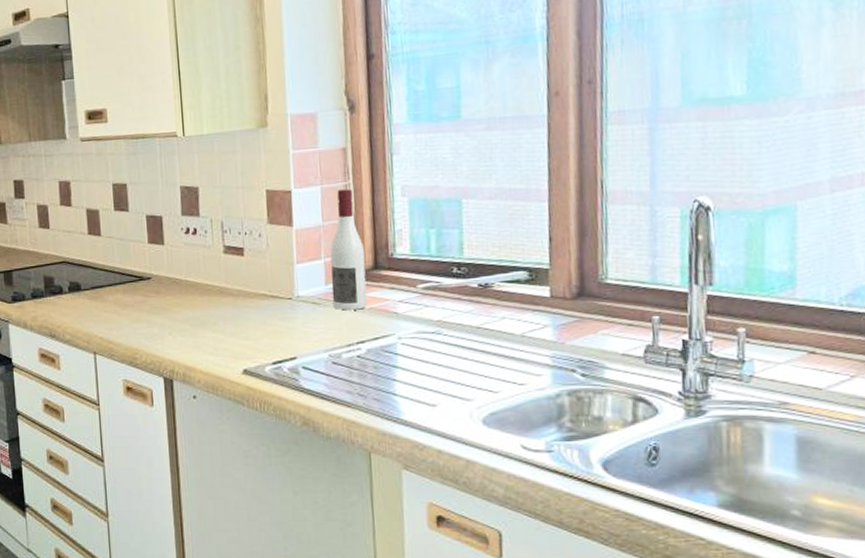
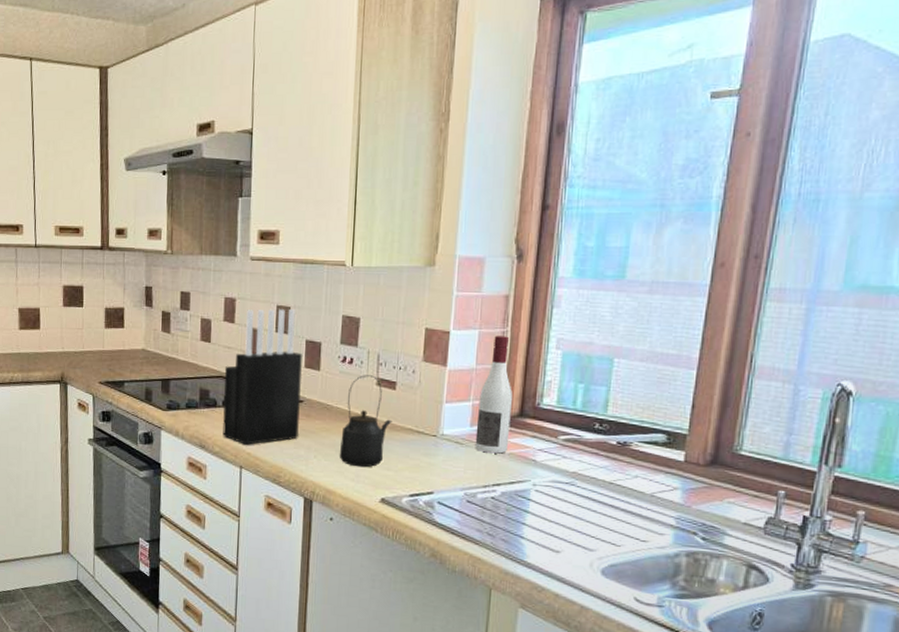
knife block: none [66,186,151,329] -> present [222,309,303,445]
kettle: none [194,243,245,340] -> present [339,375,392,468]

